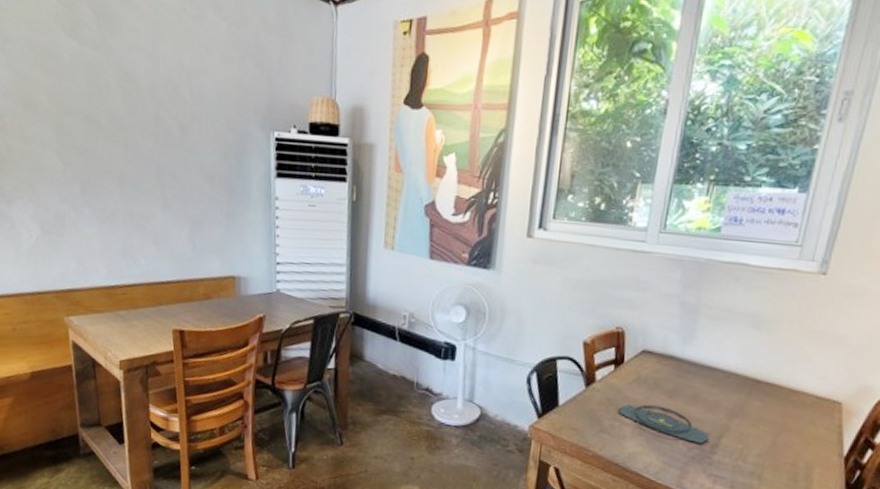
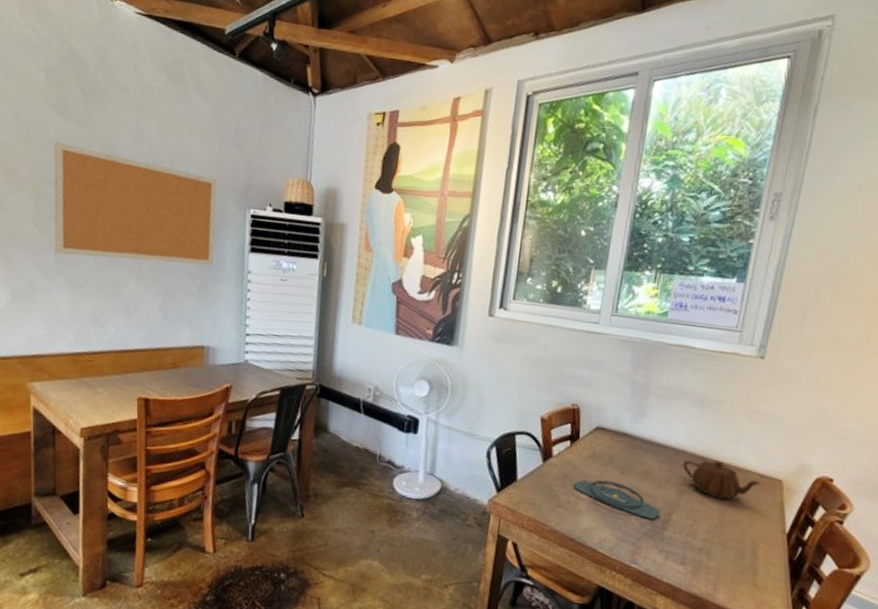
bulletin board: none [70,68,240,193] -> present [53,142,217,265]
teapot: none [733,382,818,423] -> present [682,460,761,500]

